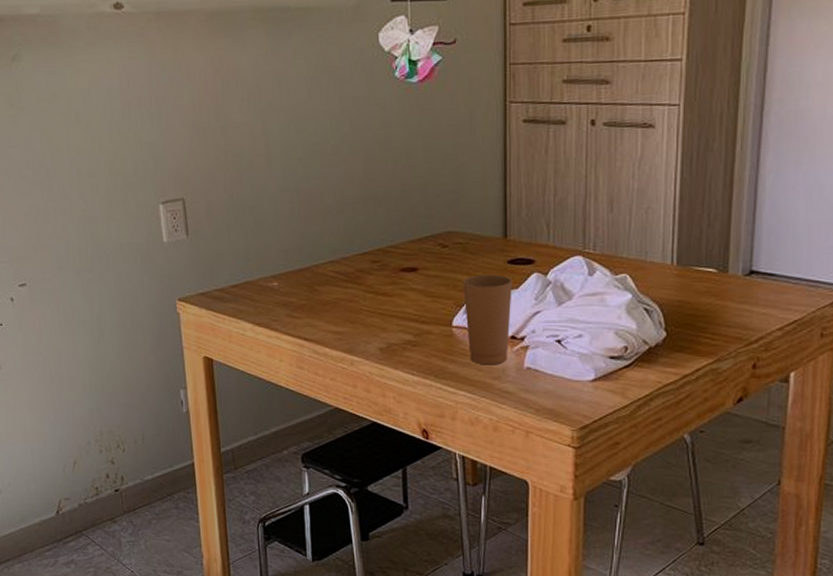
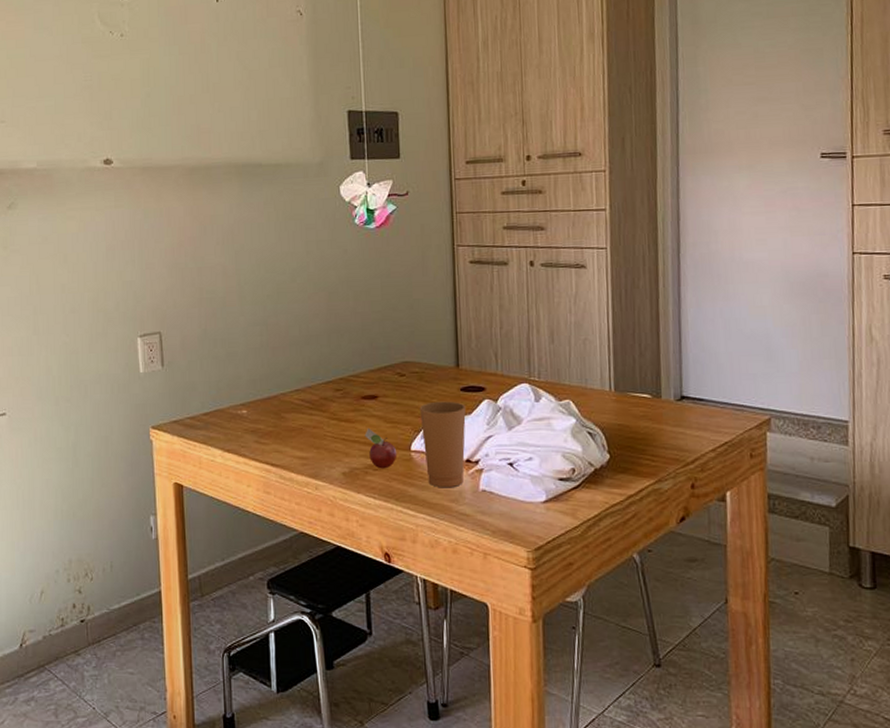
fruit: none [403,301,438,345] -> present [364,427,397,469]

